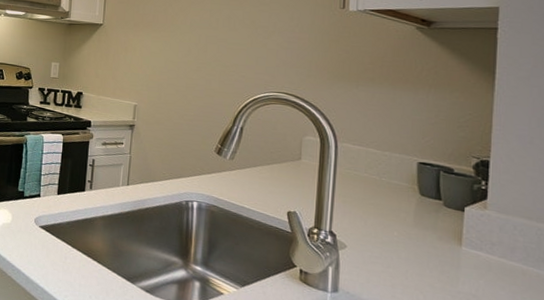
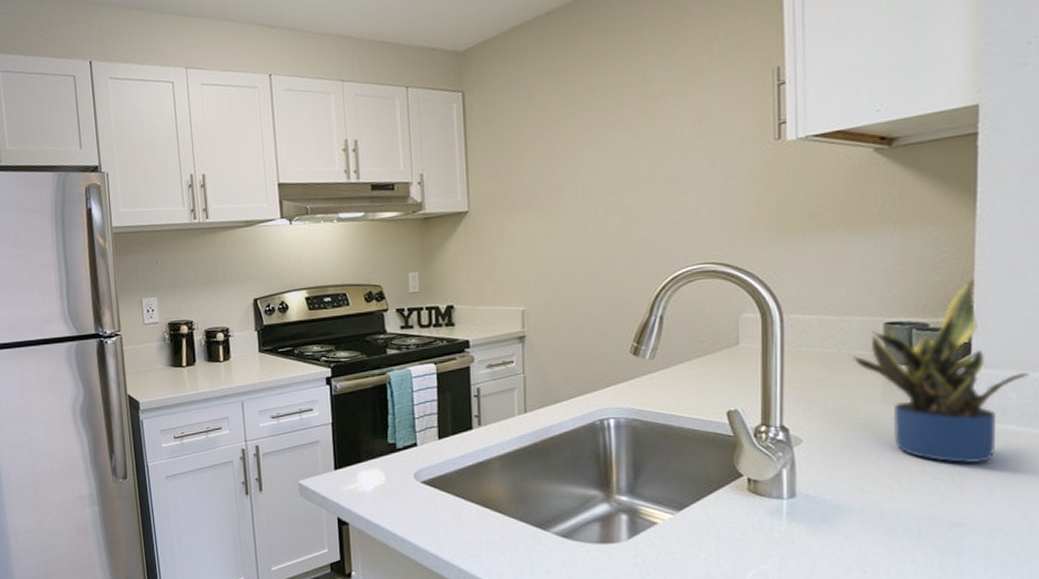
potted plant: none [391,139,534,291] -> present [853,279,1029,464]

